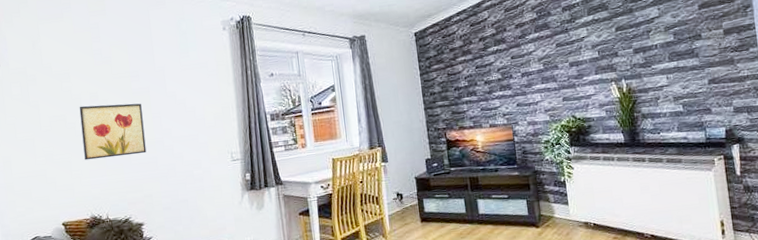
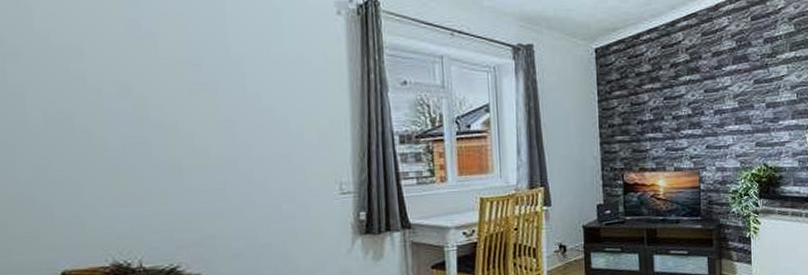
wall art: present [79,103,147,160] -> none [97,100,209,182]

